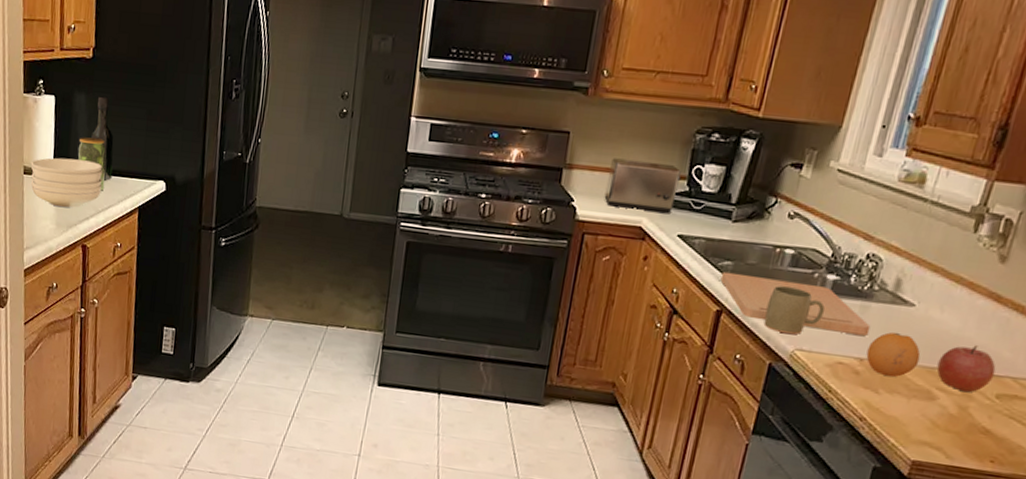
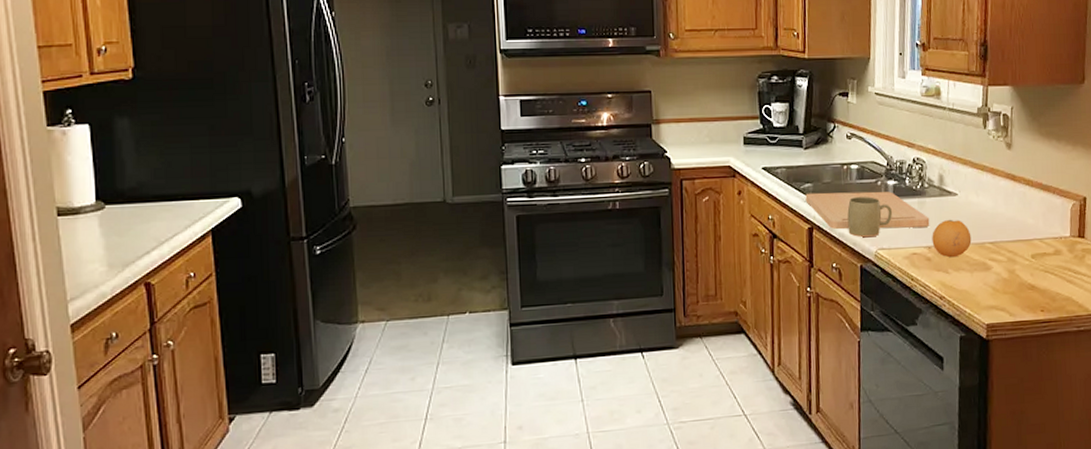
bowl: present [30,157,103,208] -> none [65,189,163,246]
jar: present [78,137,106,191] -> none [126,163,166,220]
bottle: present [91,96,114,182] -> none [142,117,174,209]
toaster: present [604,158,681,214] -> none [692,107,755,152]
fruit: present [936,345,996,393] -> none [985,218,1026,258]

